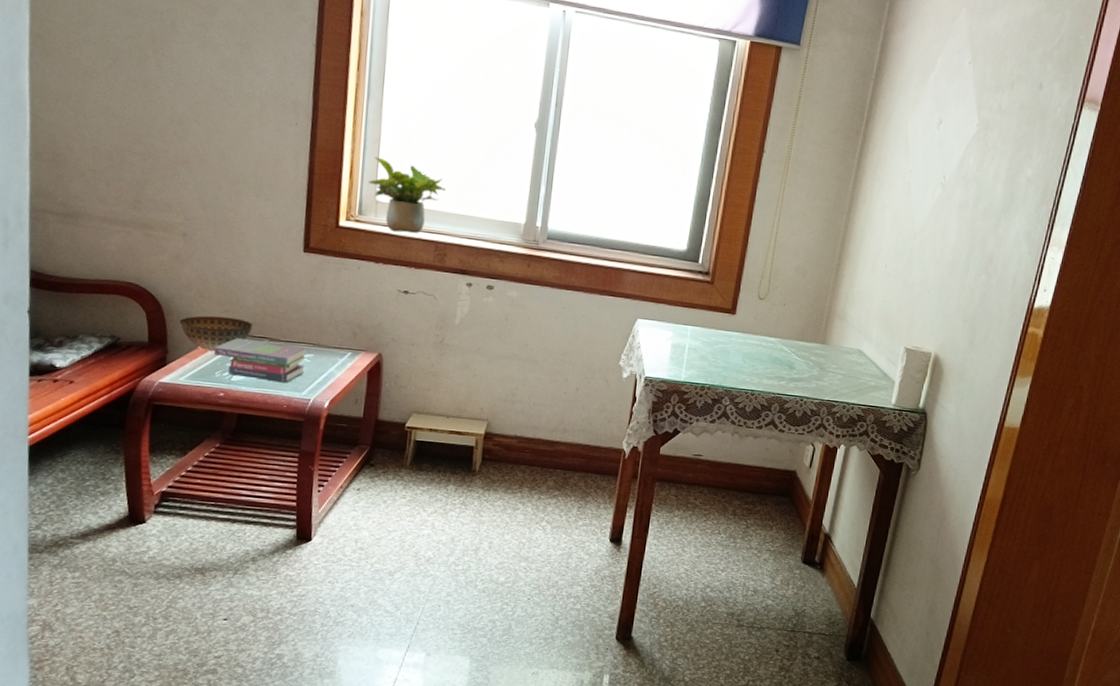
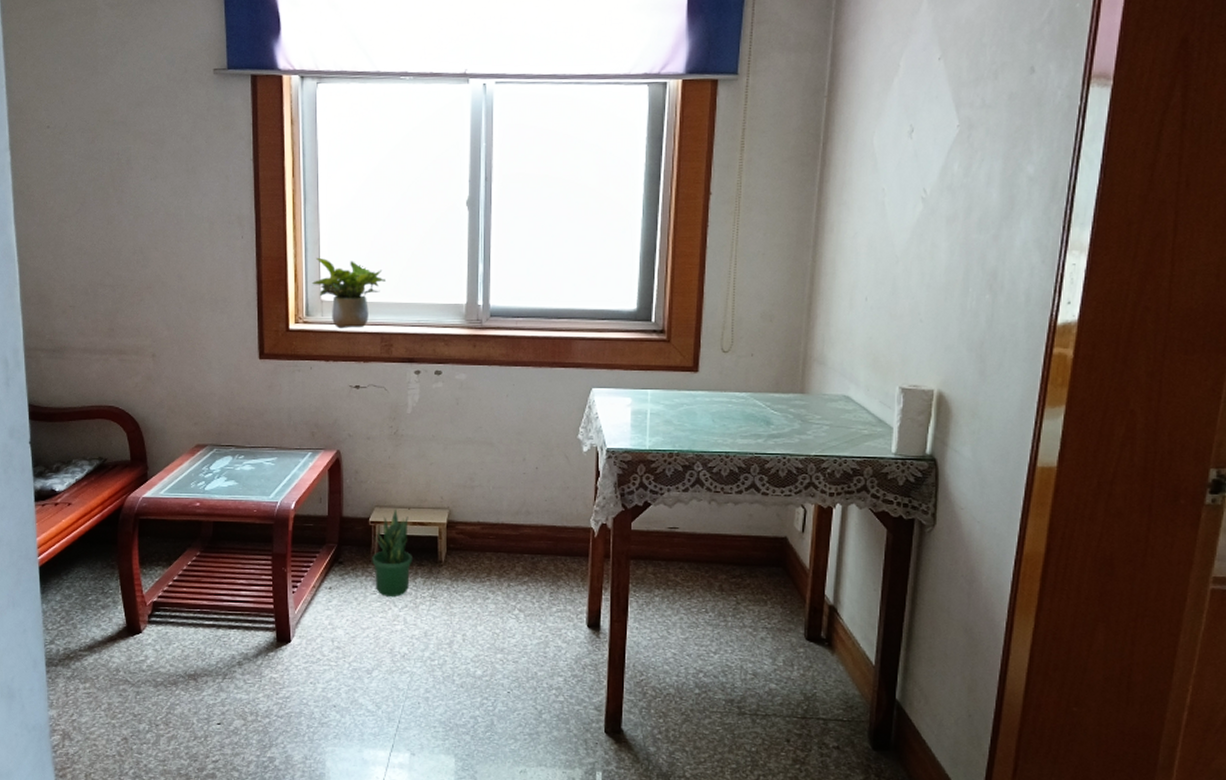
bowl: present [179,315,252,352] -> none [156,429,219,464]
books: present [214,338,307,383] -> none [188,449,270,488]
planter: none [404,416,447,502] -> present [372,508,412,596]

